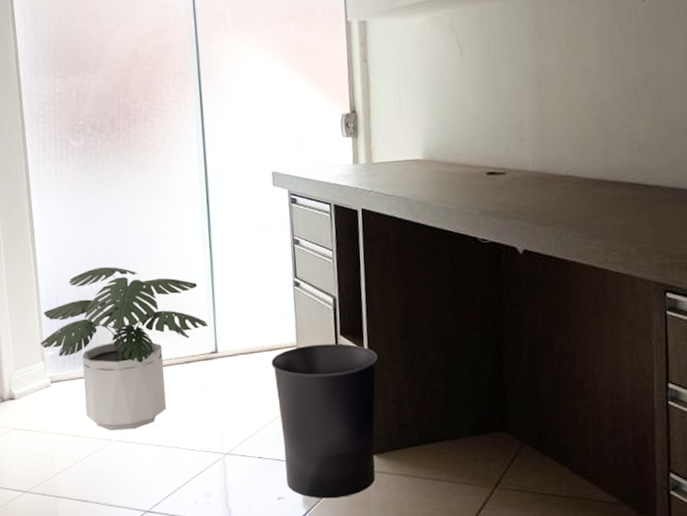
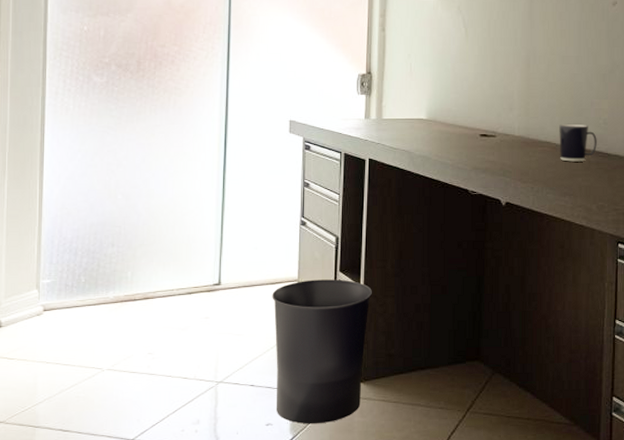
potted plant: present [40,267,208,430] -> none [36,199,214,359]
mug: none [582,151,632,198] -> present [559,123,597,162]

